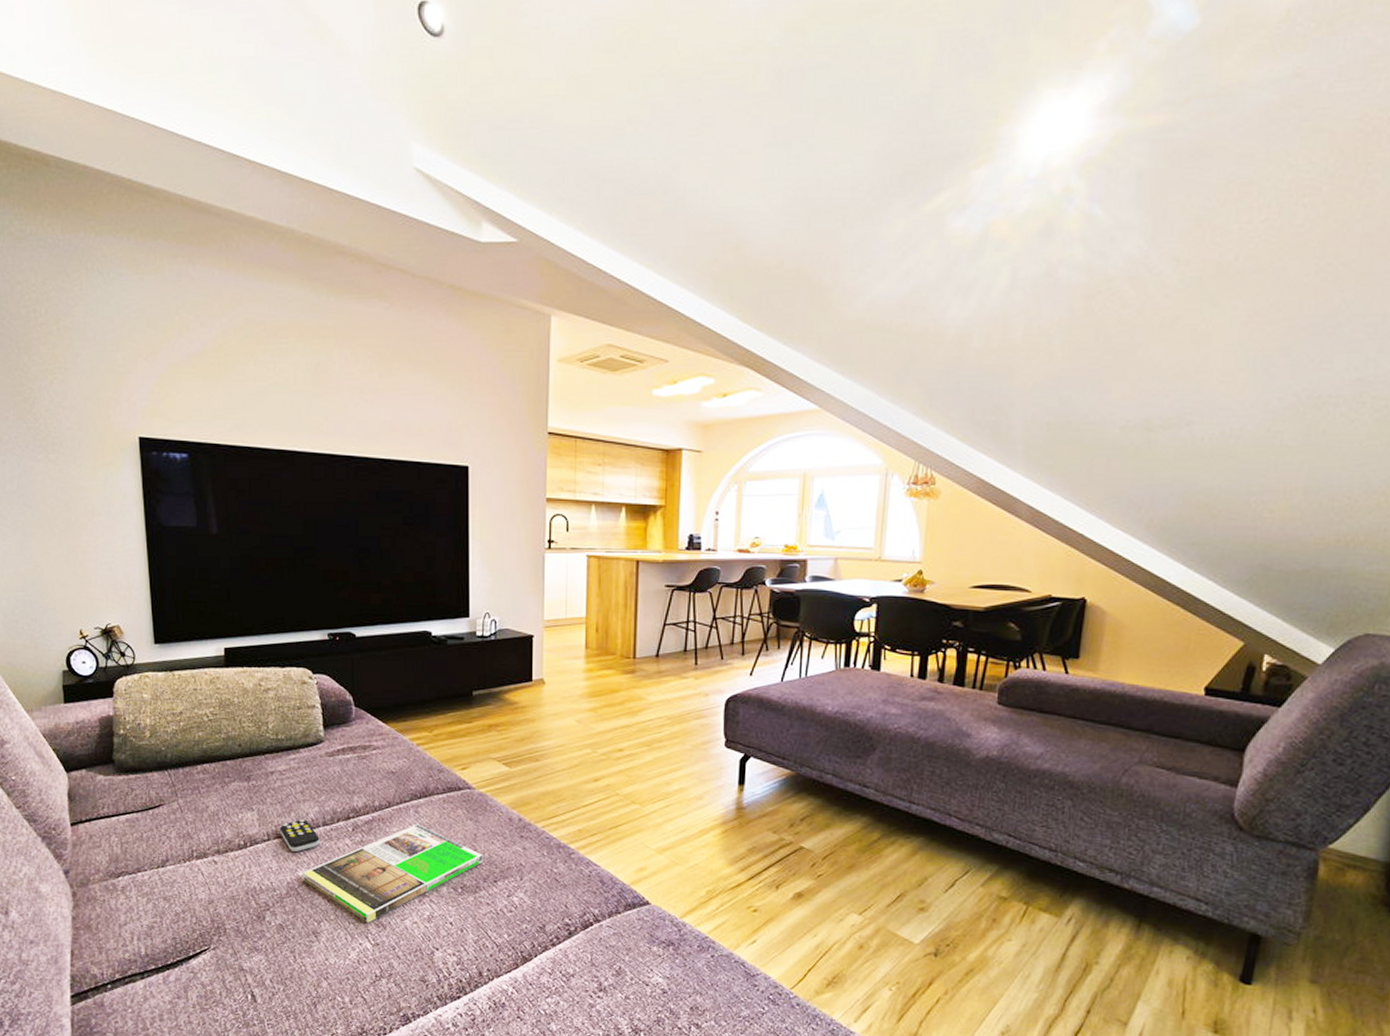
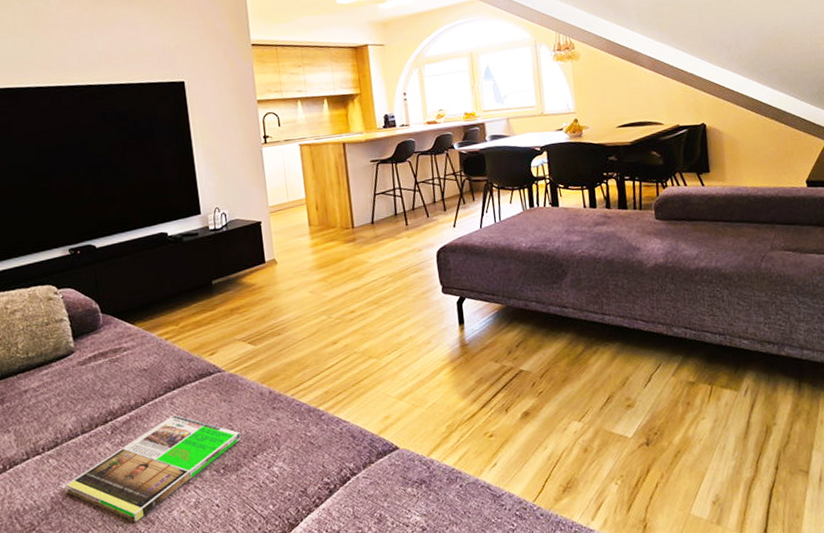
remote control: present [279,819,320,852] -> none [38,431,80,465]

